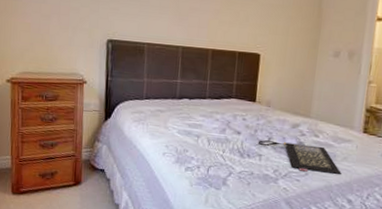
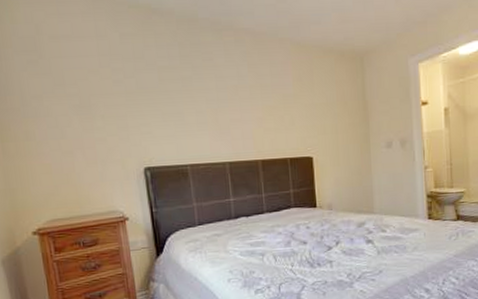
clutch bag: present [258,140,341,174] -> none [326,240,414,270]

